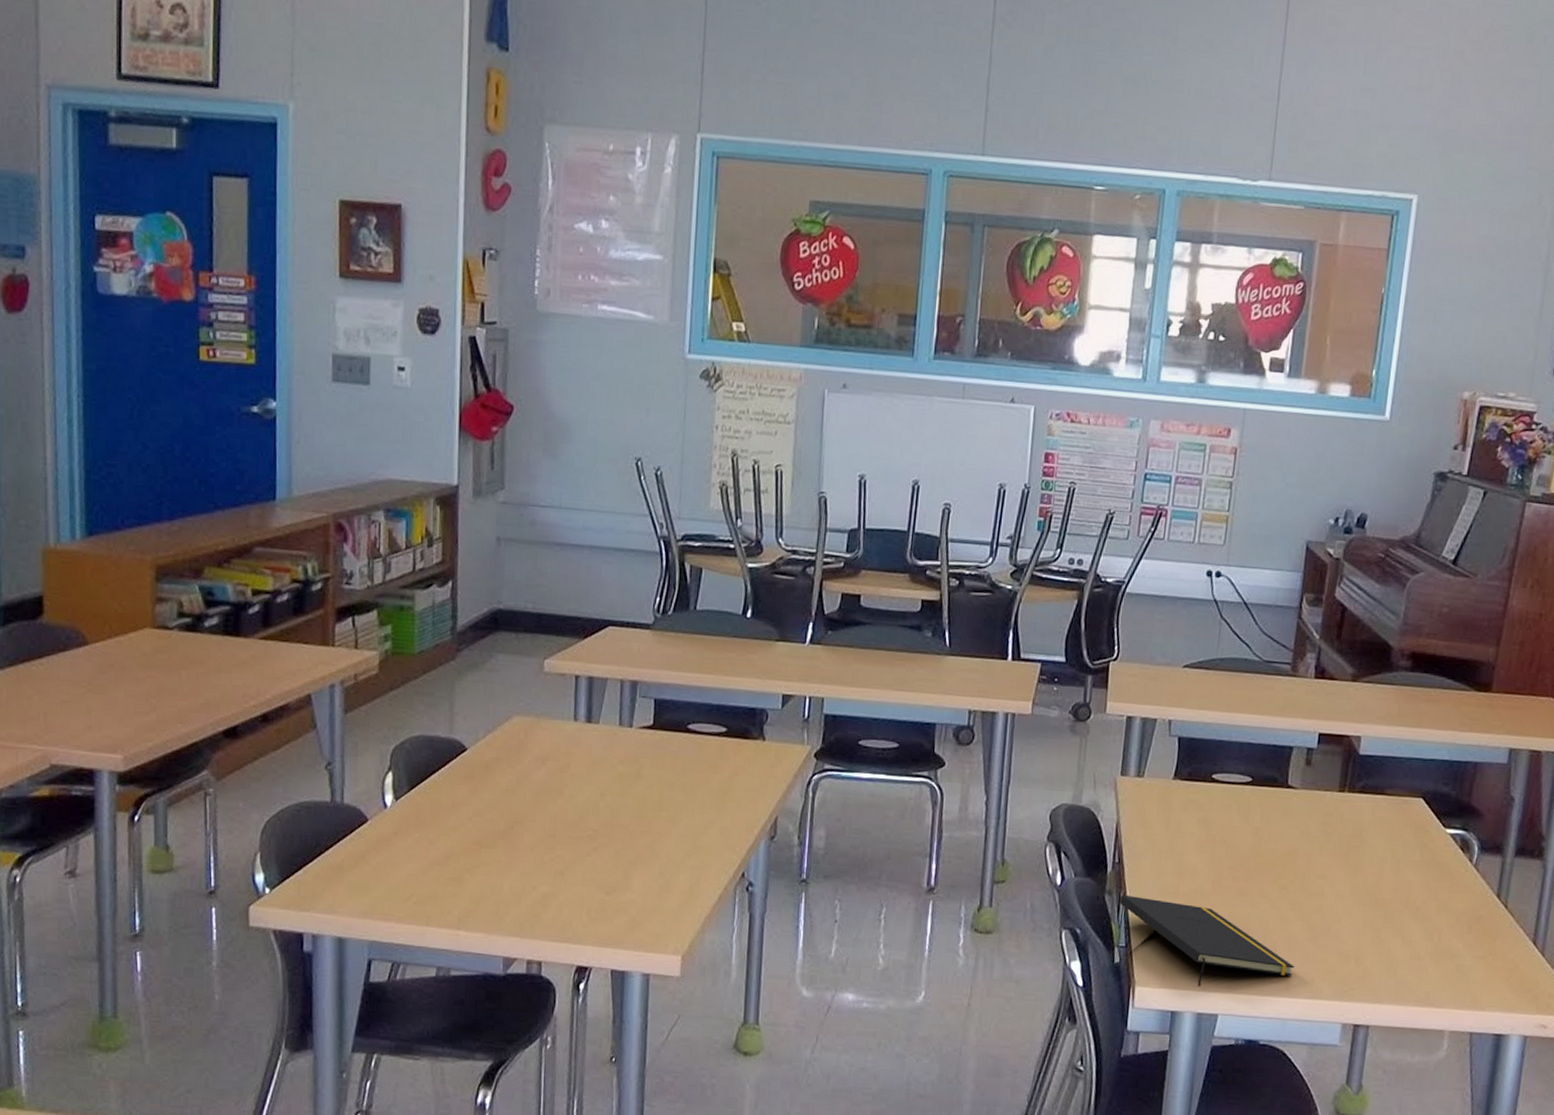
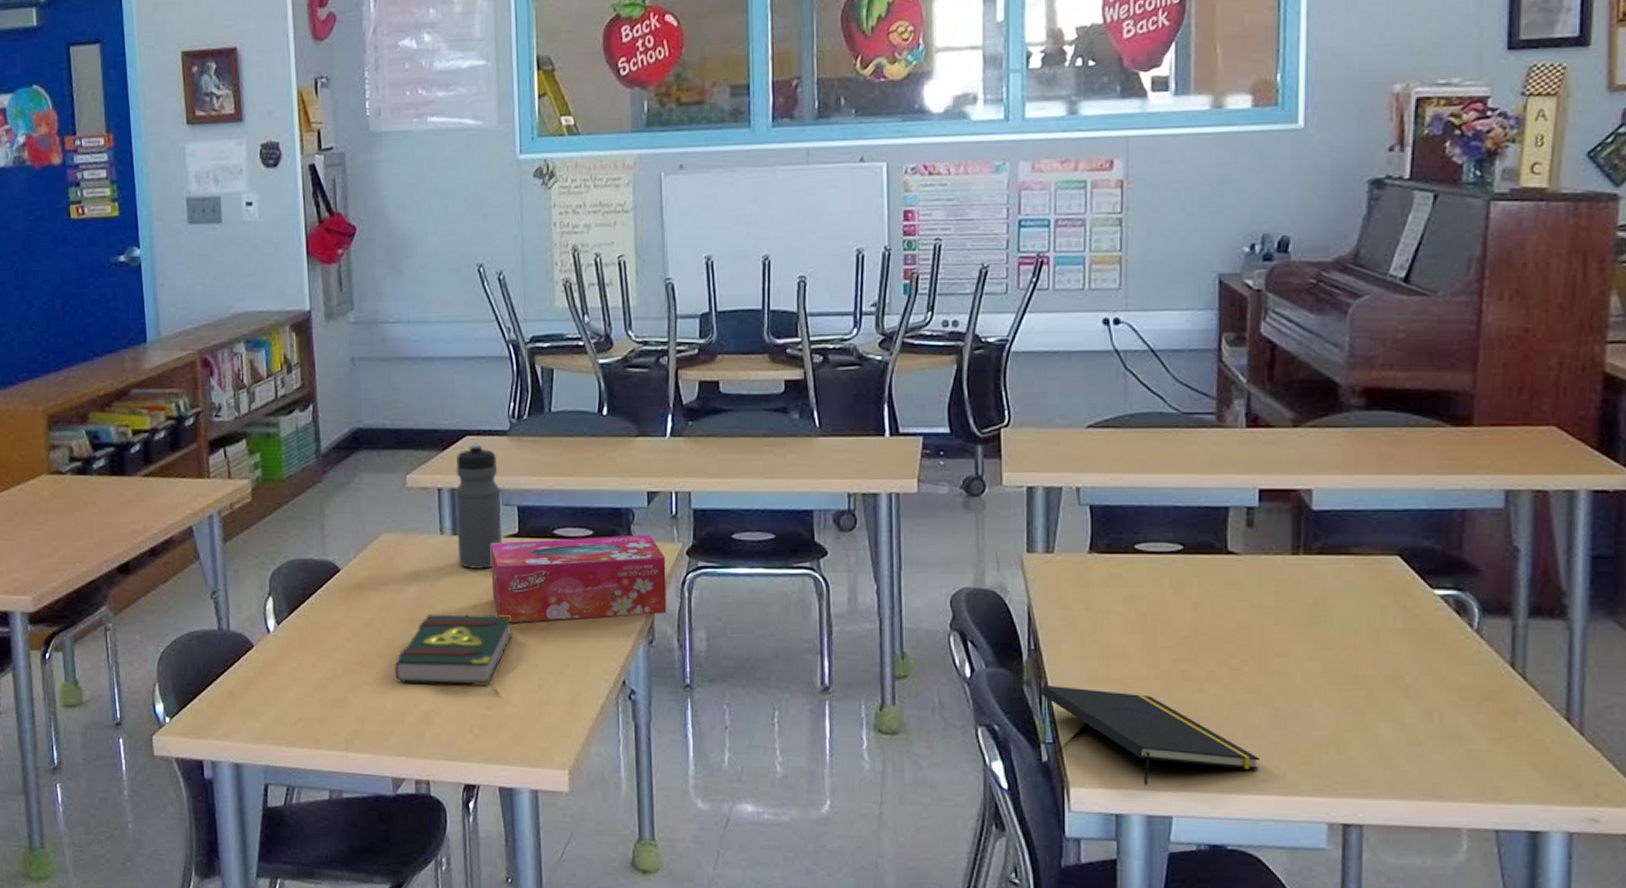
book: none [514,798,639,871] -> present [394,614,513,685]
water bottle: none [590,633,639,759] -> present [455,443,502,570]
tissue box: none [622,732,794,812] -> present [490,535,667,622]

